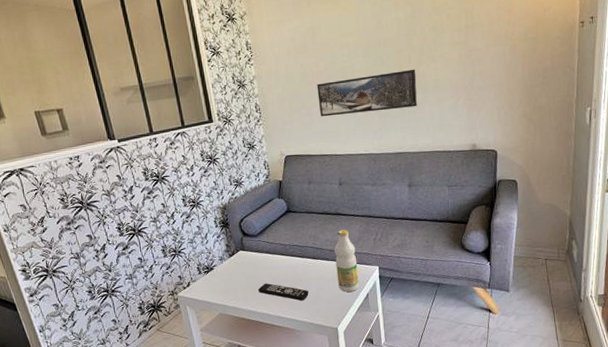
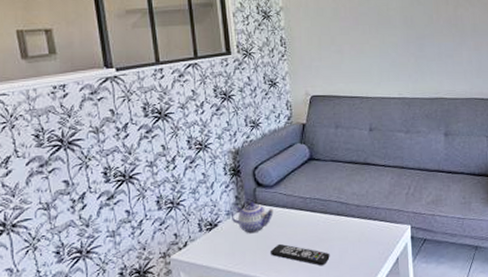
teapot: none [224,248,259,275] -> present [232,201,274,234]
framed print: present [317,69,418,117] -> none [349,11,455,56]
bottle: present [334,229,359,292] -> none [362,182,388,255]

